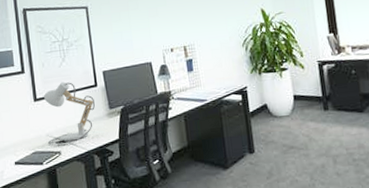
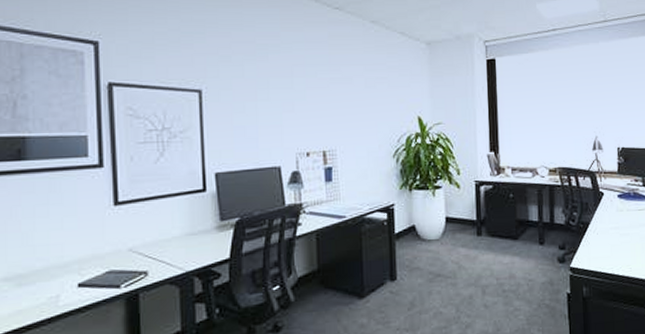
desk lamp: present [44,81,95,145] -> none [129,182,201,262]

